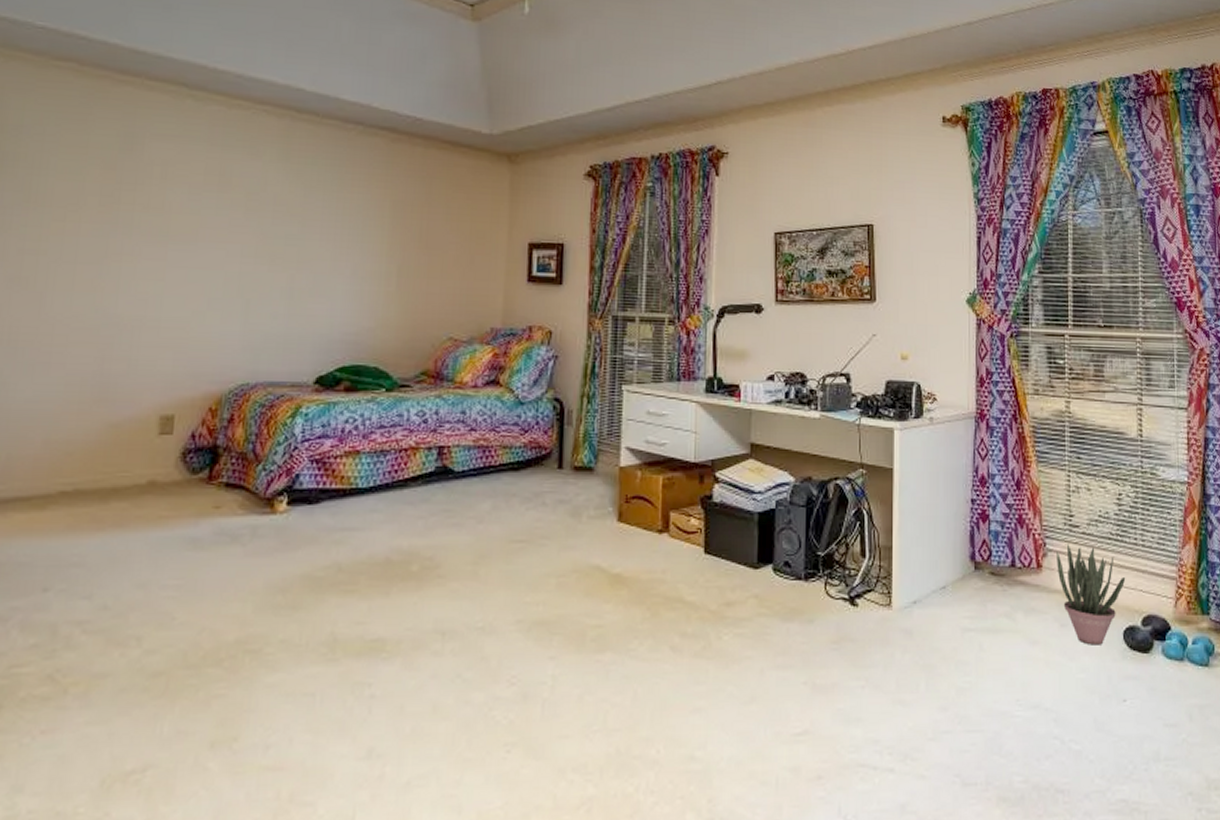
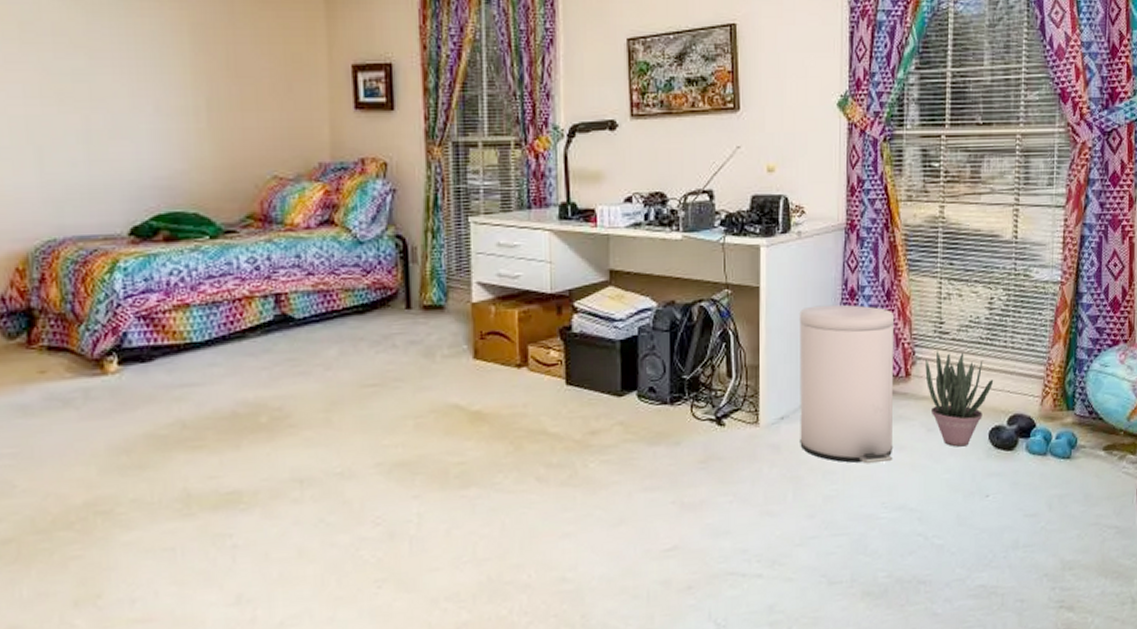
pedal bin: none [931,490,1027,657] -> present [799,304,895,464]

